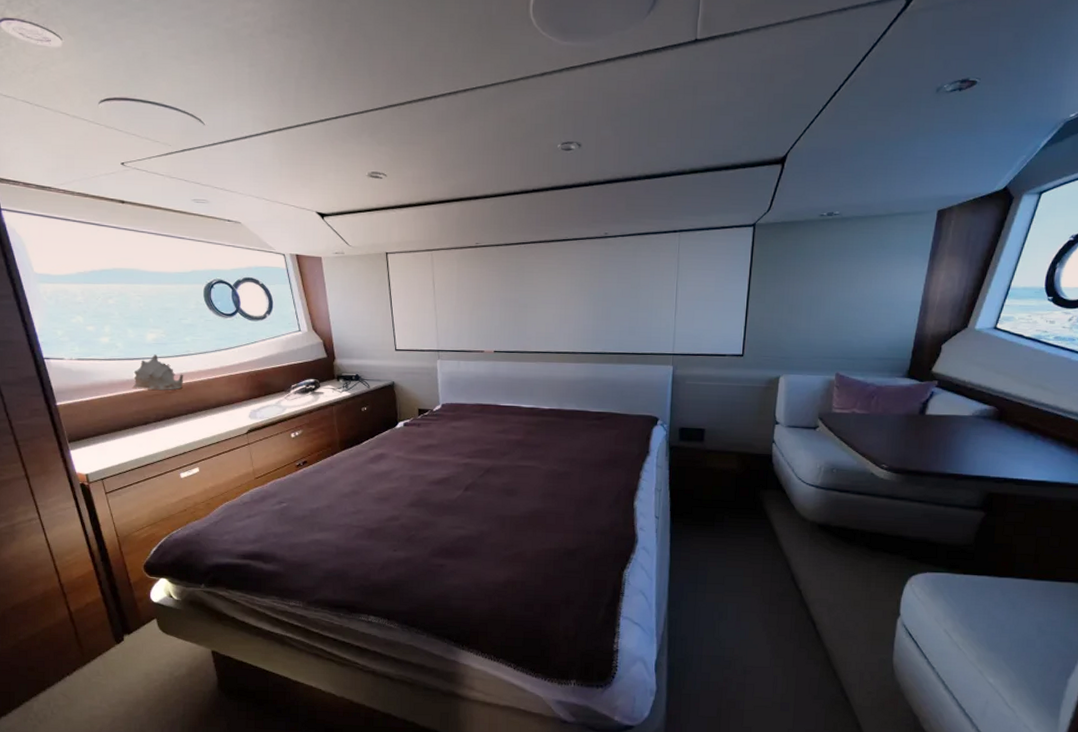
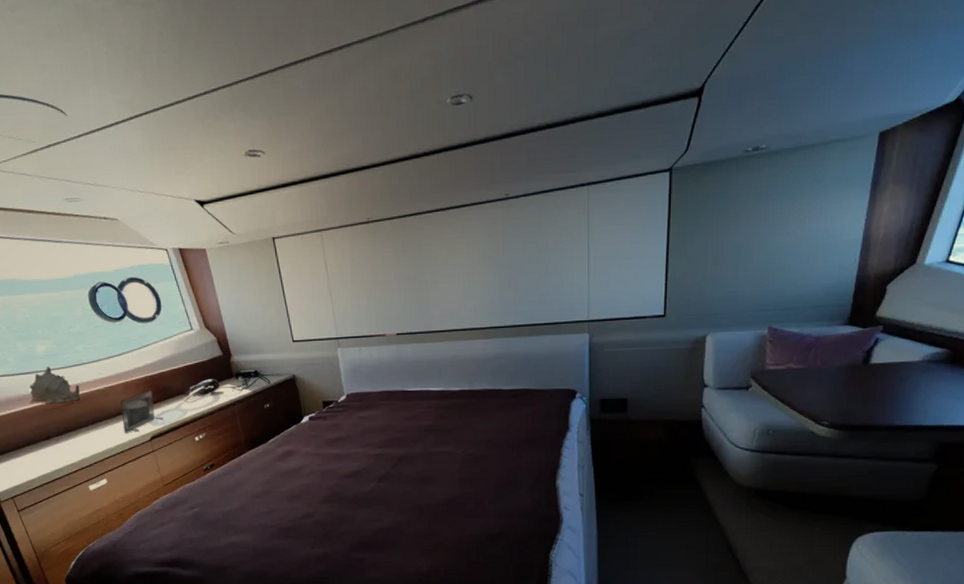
photo frame: none [222,385,262,424] -> present [121,390,163,433]

